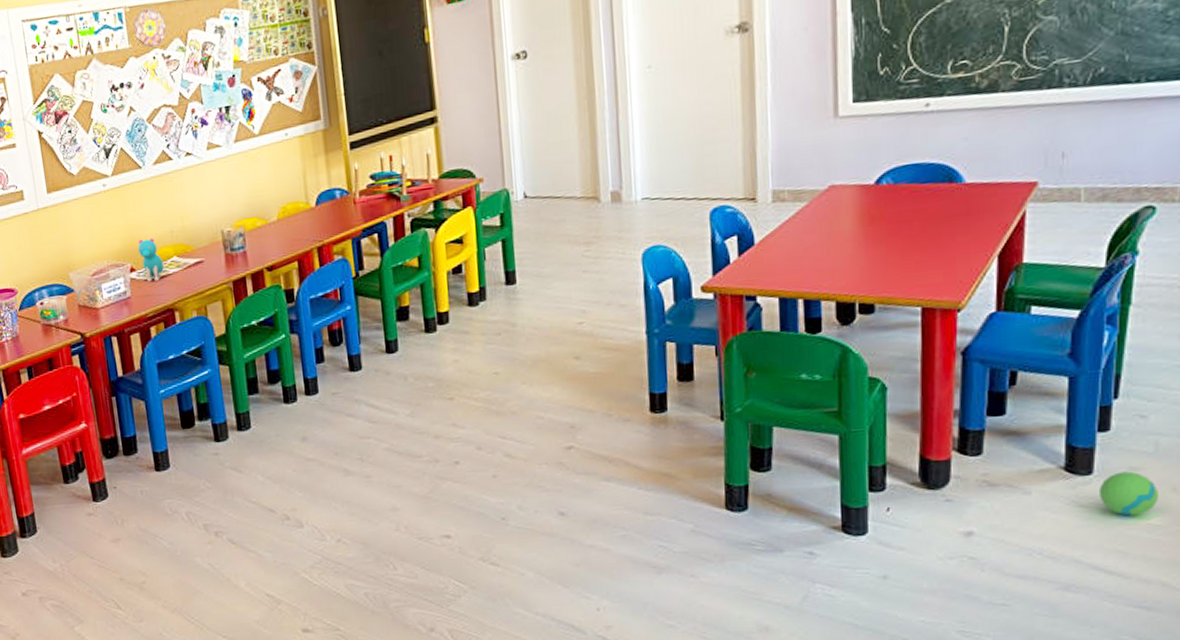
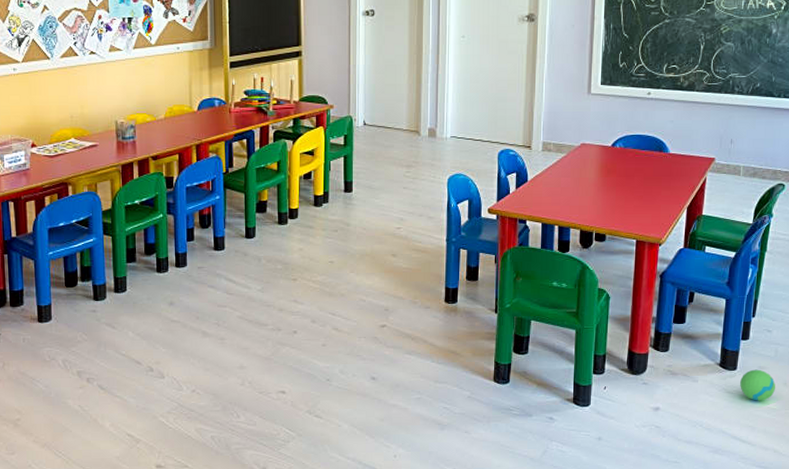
toy animal: present [138,238,164,282] -> none [40,120,62,158]

